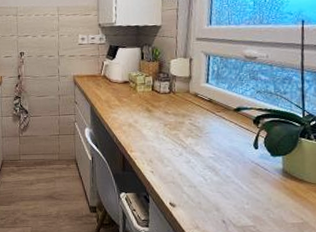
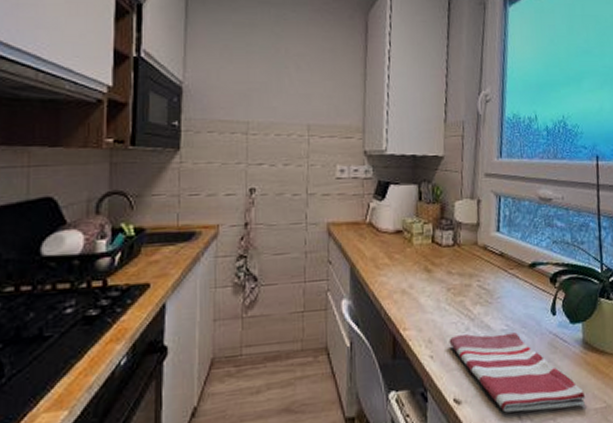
dish towel: none [166,158,284,220] -> present [449,332,586,413]

